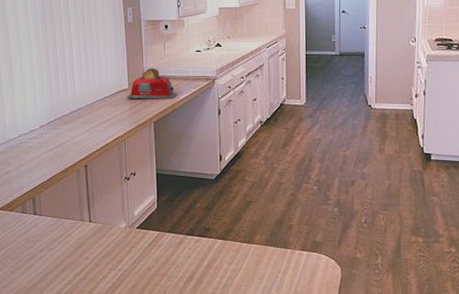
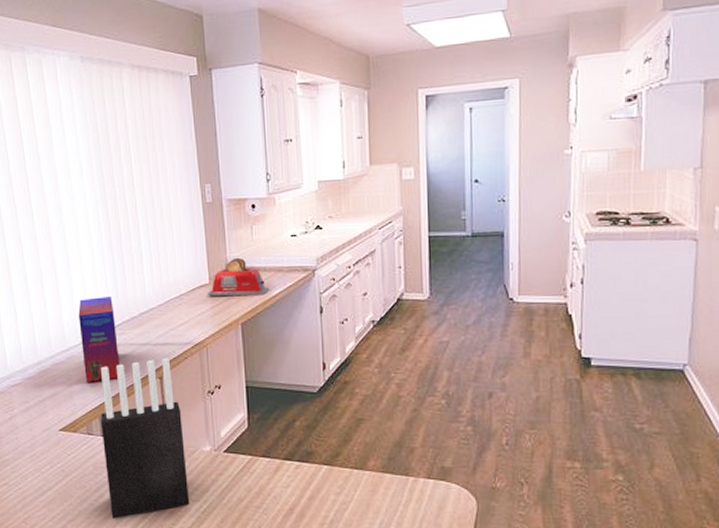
cereal box: none [18,98,51,169] -> present [78,297,119,382]
knife block: none [33,149,107,285] -> present [100,358,190,518]

